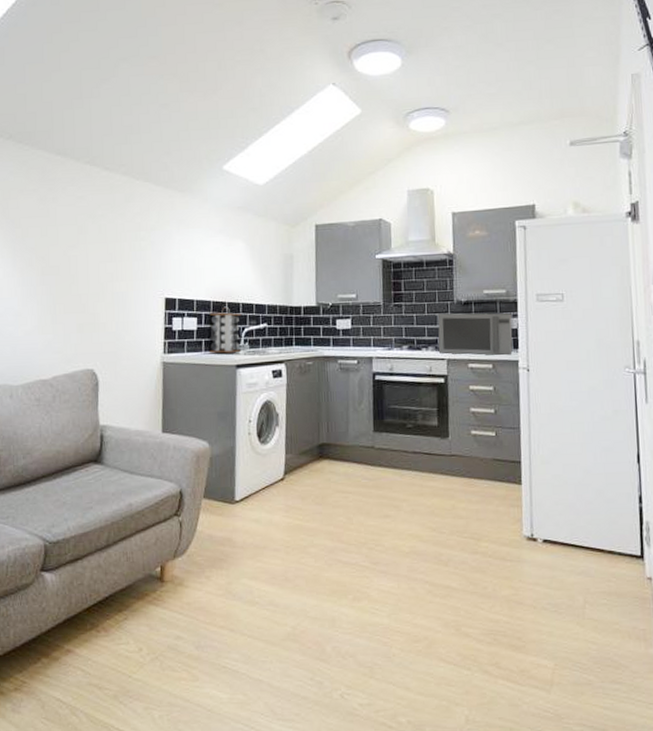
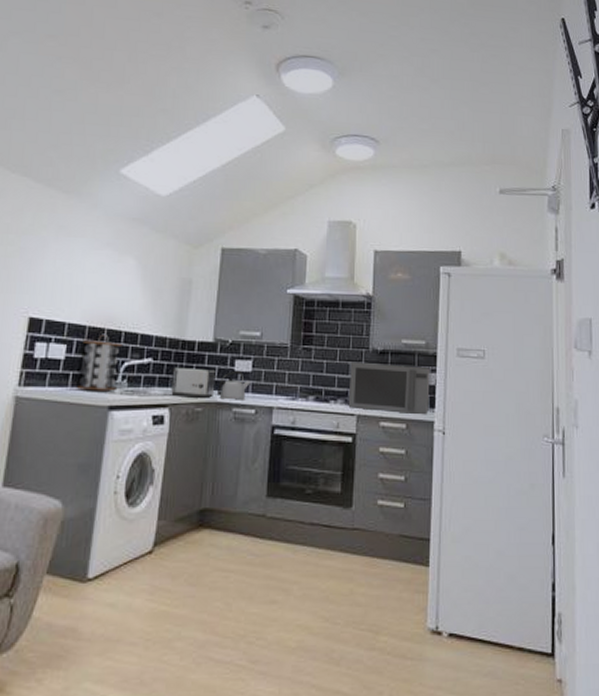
toaster: none [284,329,322,354] -> present [171,367,217,398]
kettle: none [324,328,351,354] -> present [218,370,251,402]

